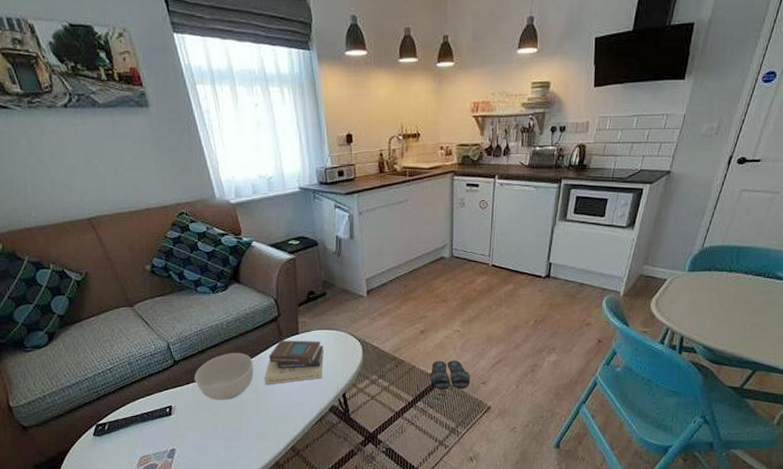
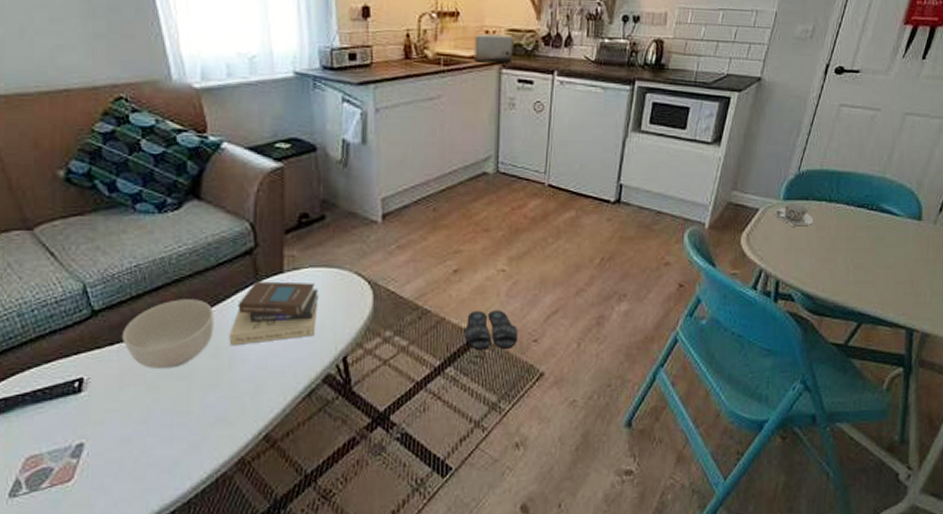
toaster: none [432,149,462,172] -> present [474,33,513,64]
teacup: none [681,273,715,293] -> present [775,203,814,226]

